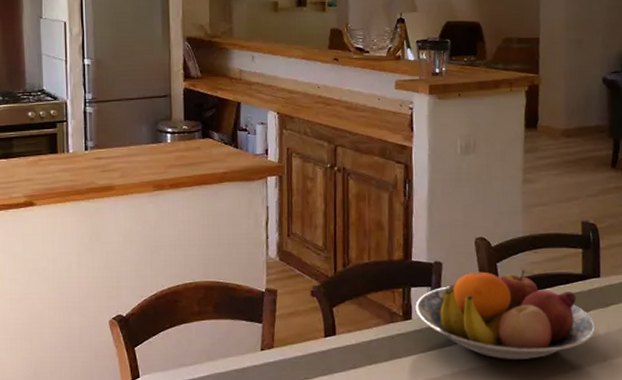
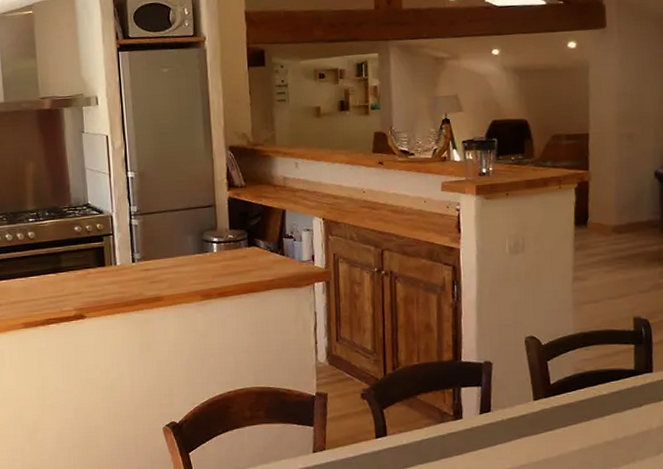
fruit bowl: present [415,270,596,361] -> none [465,368,649,457]

